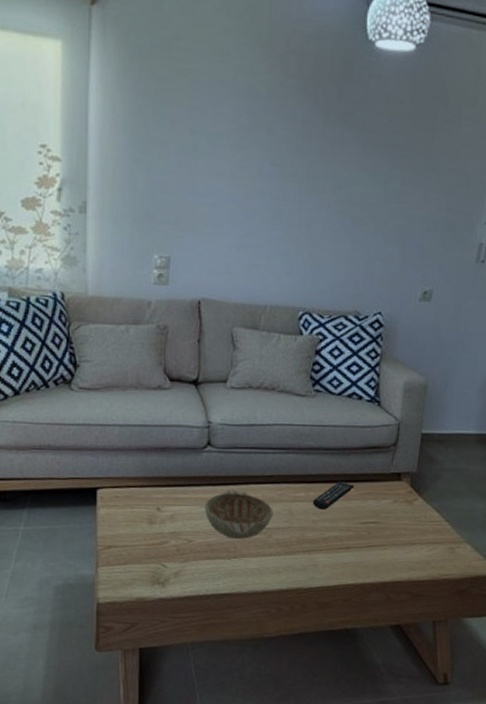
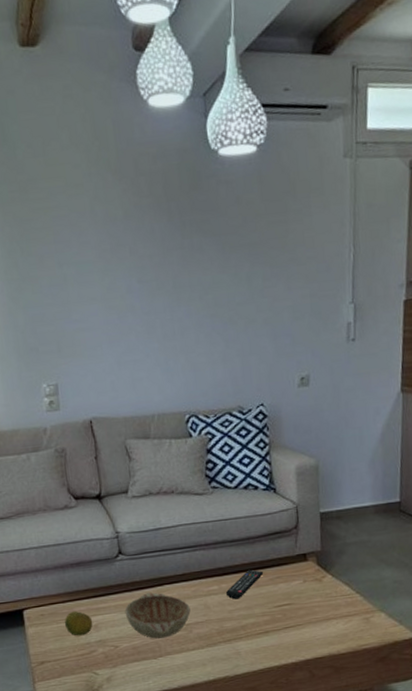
fruit: none [138,497,169,525] -> present [64,611,93,636]

